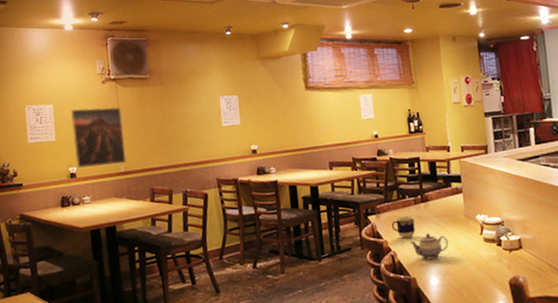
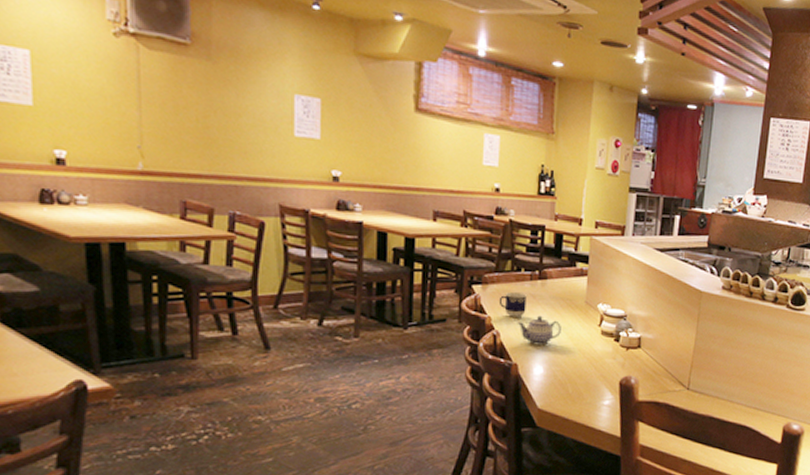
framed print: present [70,107,127,168] -> none [59,64,148,160]

